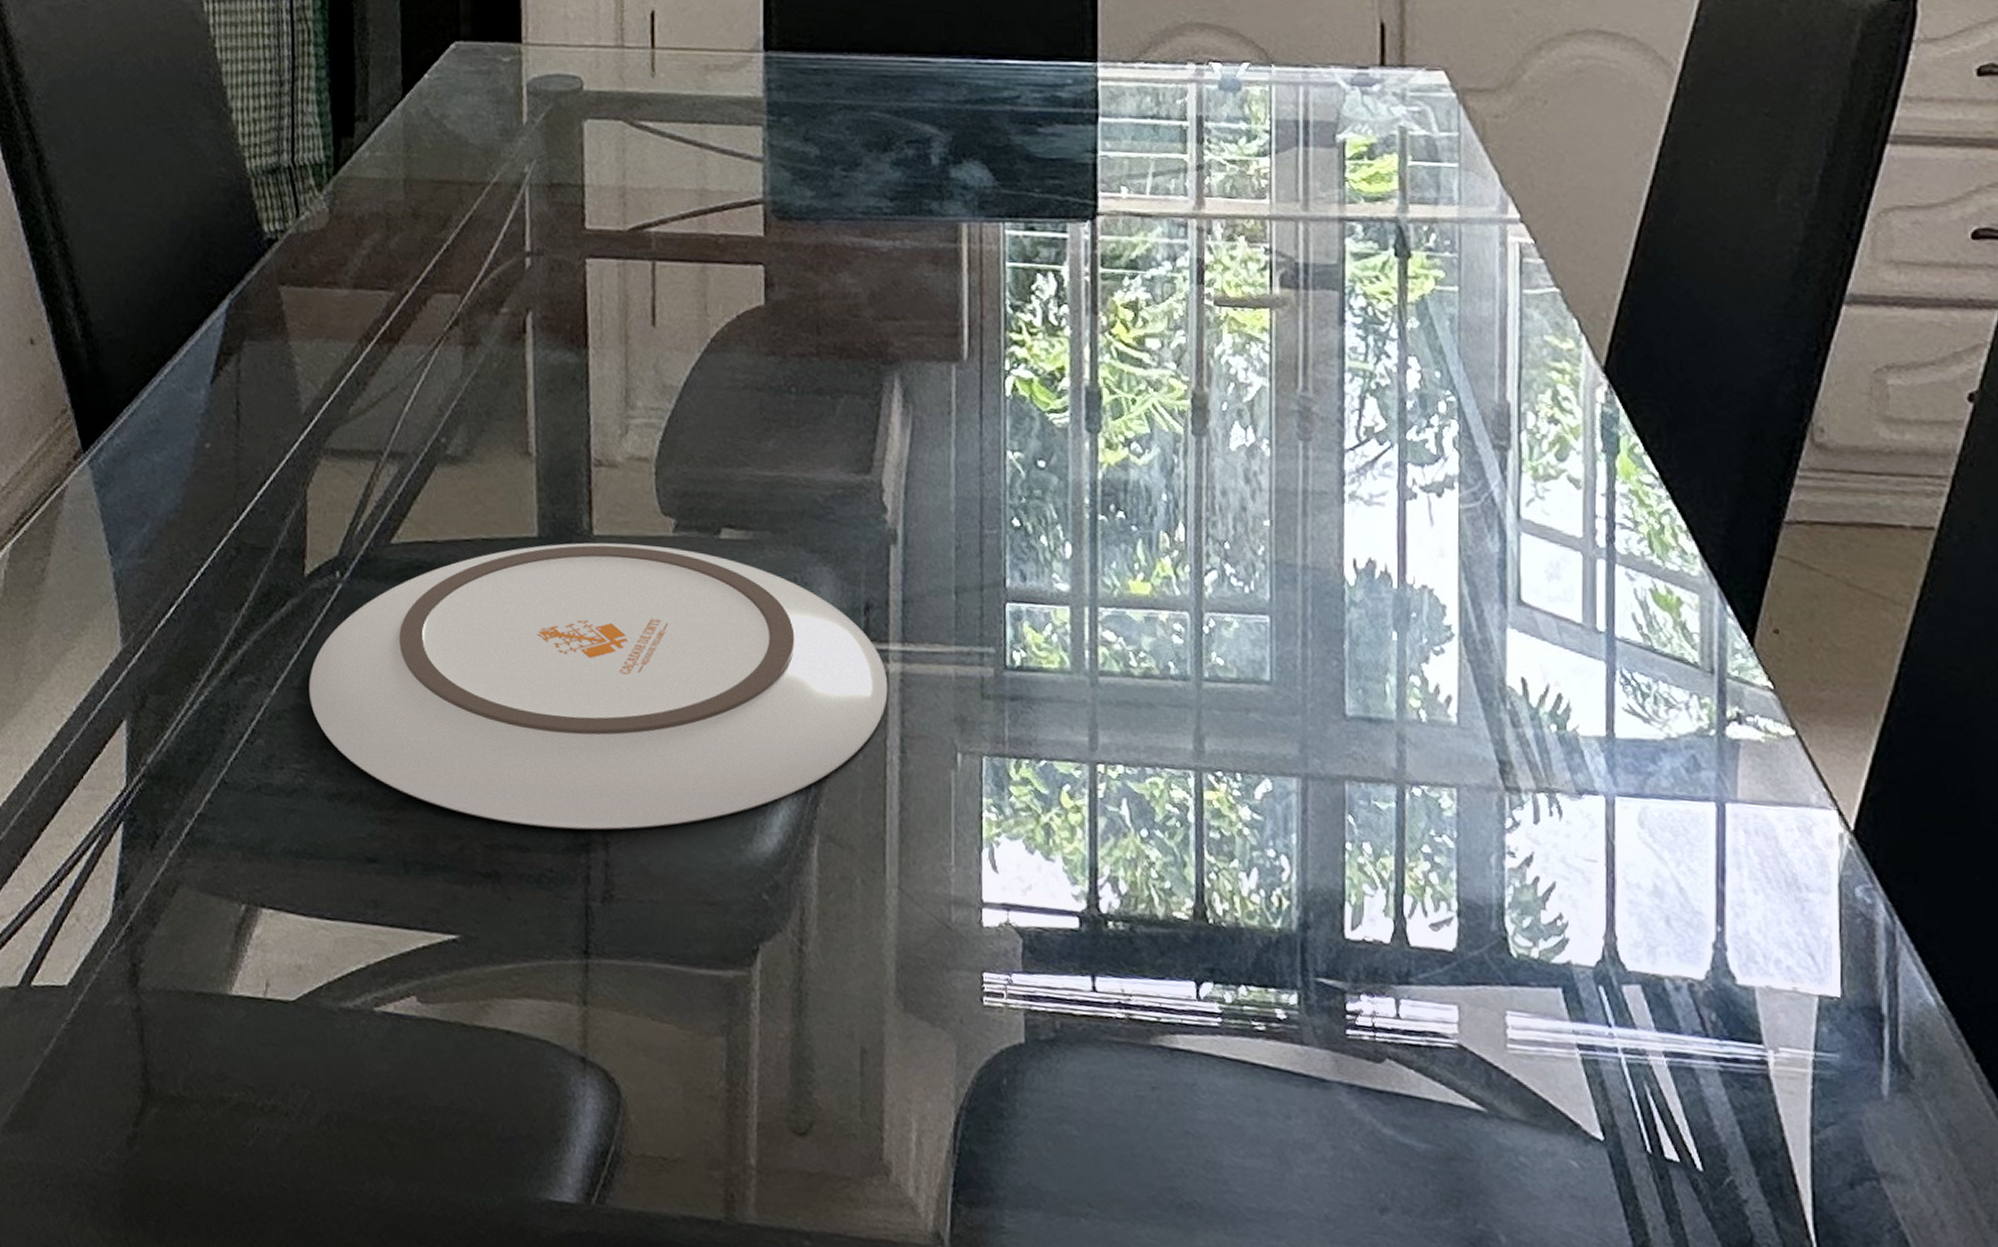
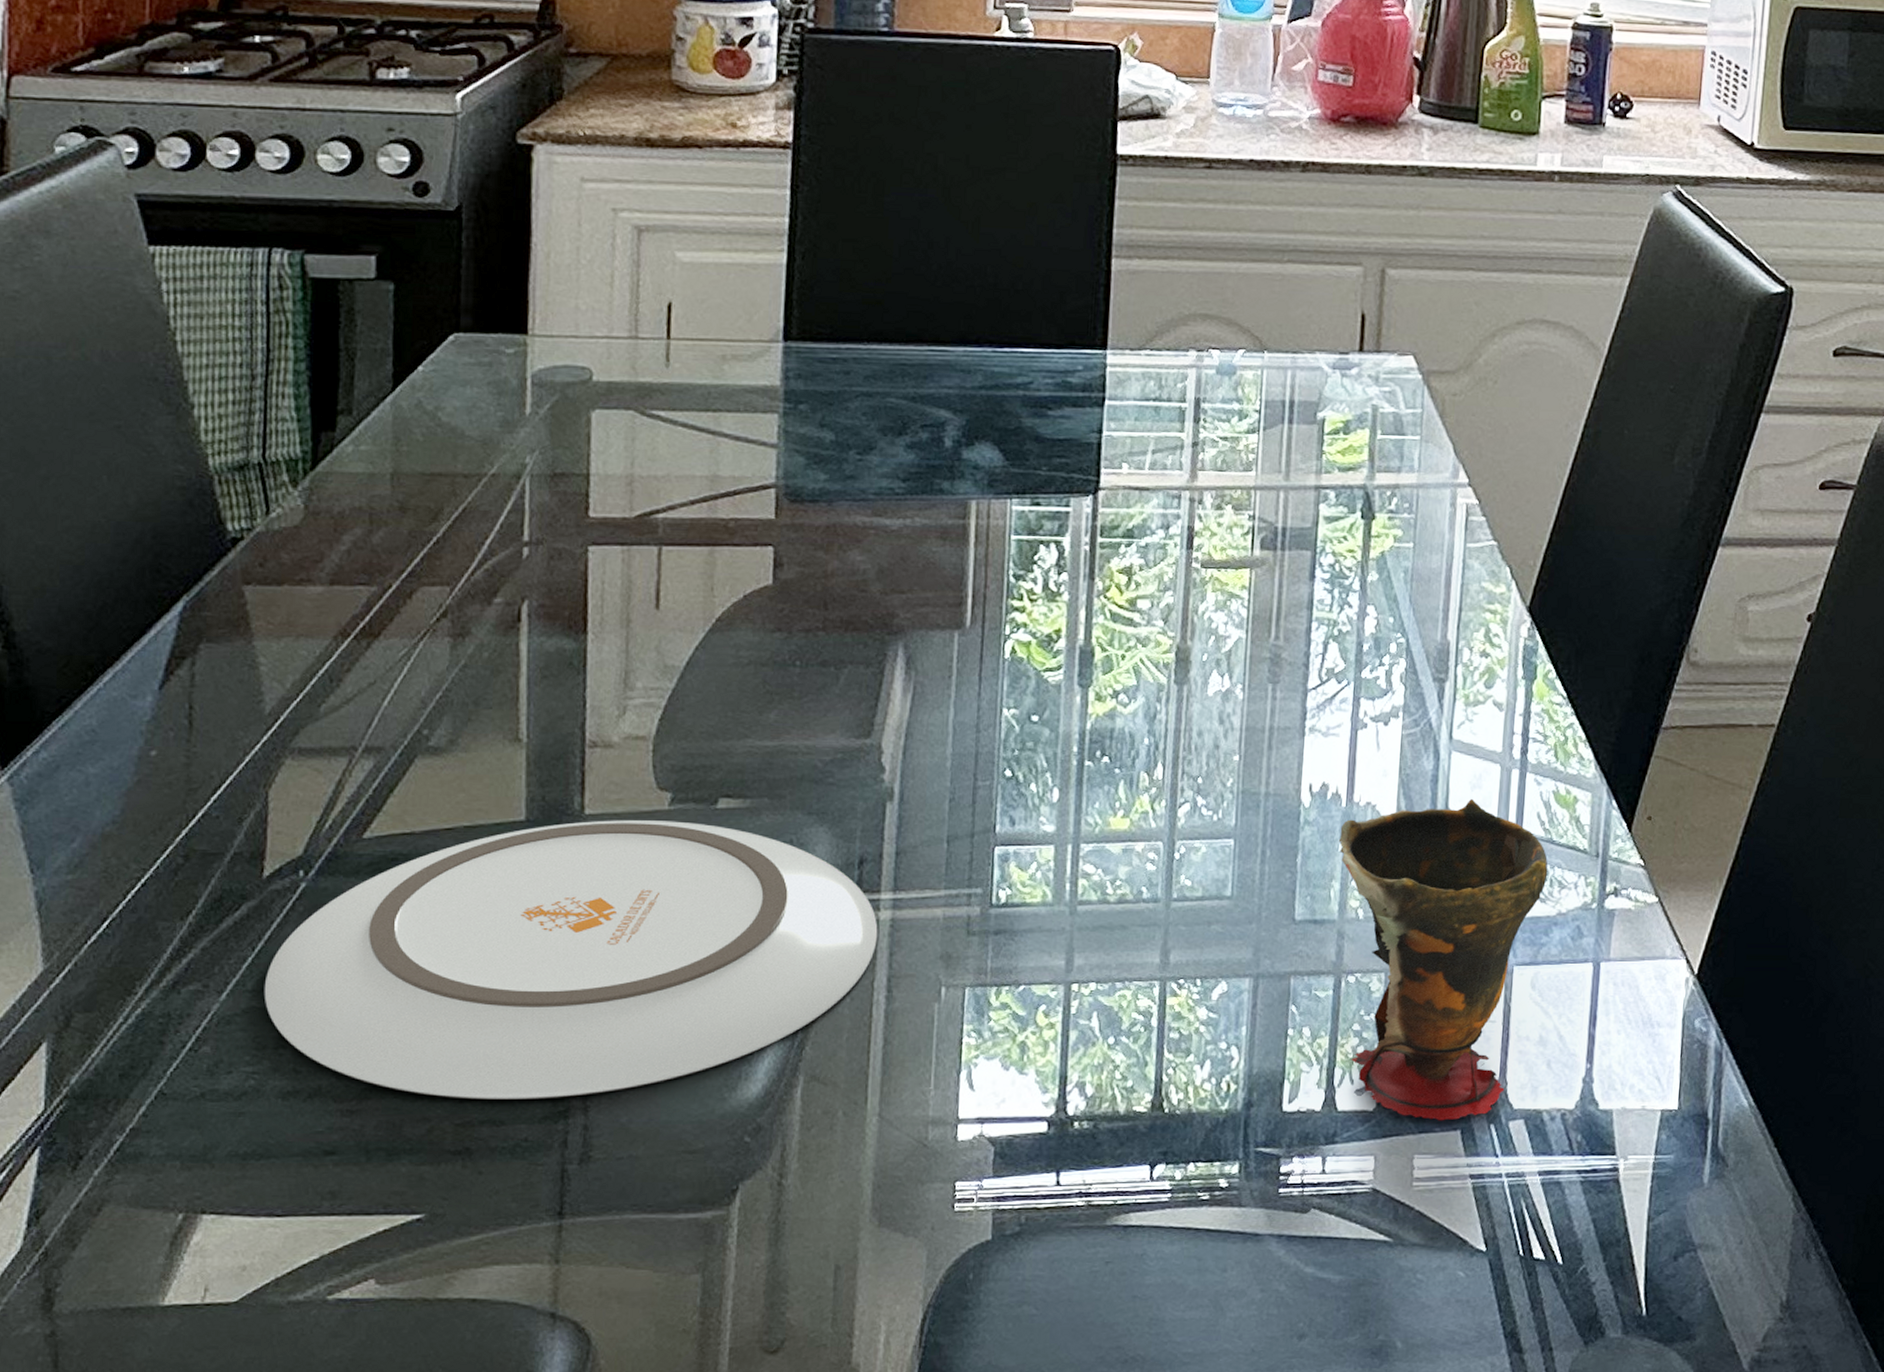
cup: none [1391,590,1650,975] -> present [1338,798,1548,1121]

